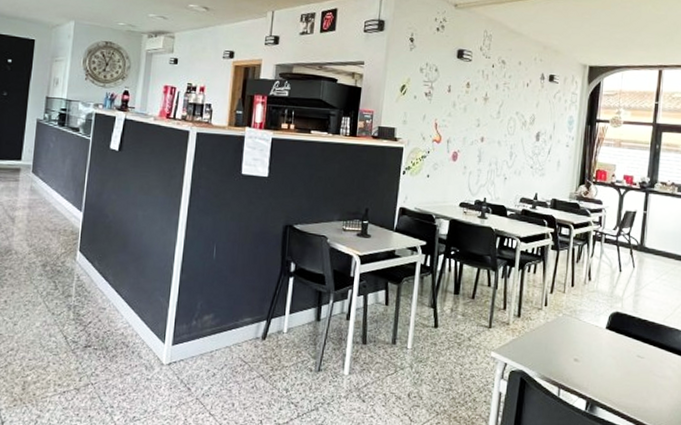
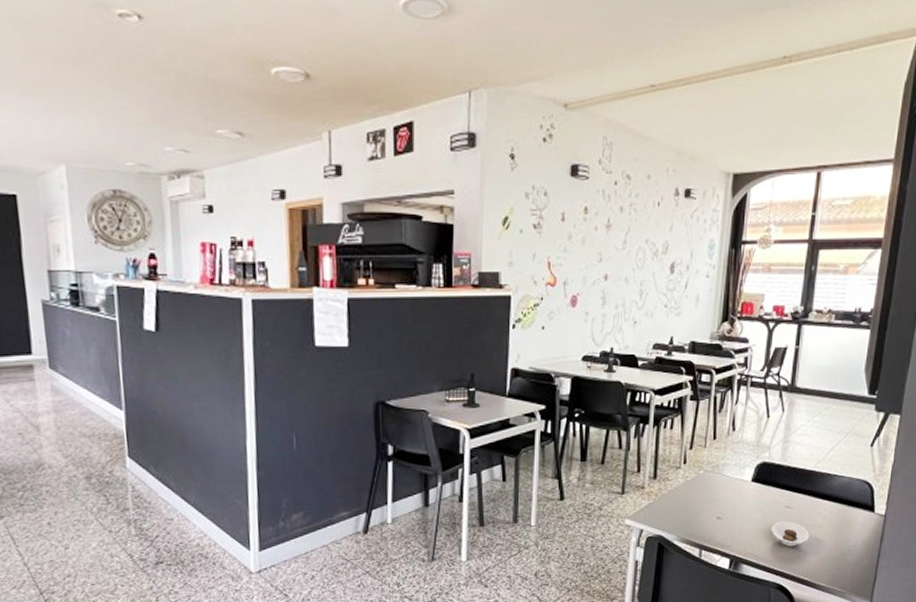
saucer: none [624,369,660,395] -> present [771,521,809,547]

